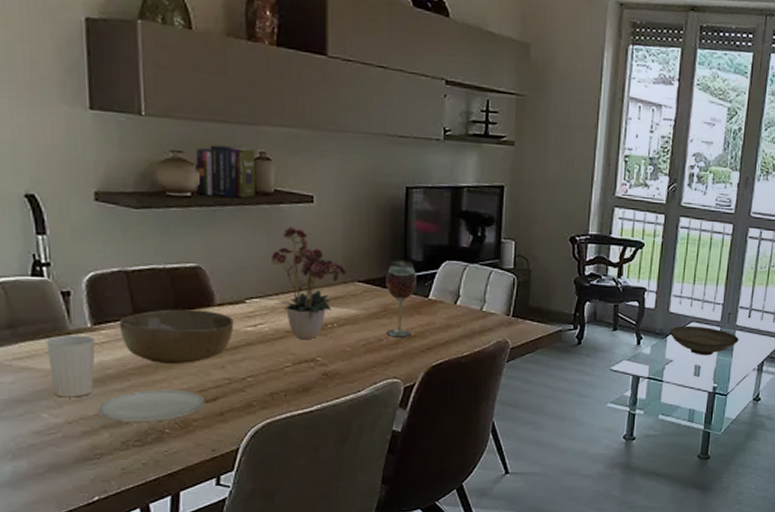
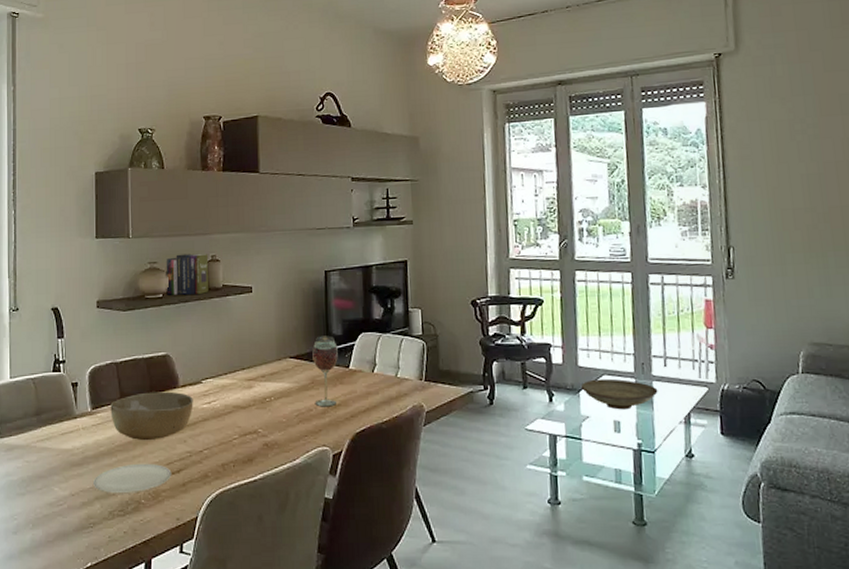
cup: present [47,335,95,398] -> none [60,418,93,473]
flower arrangement: present [272,227,347,340] -> none [221,315,281,414]

